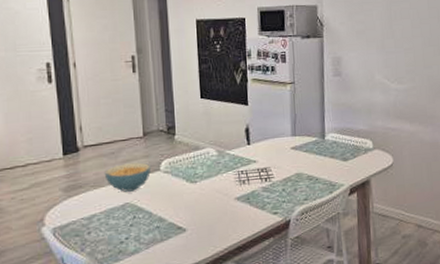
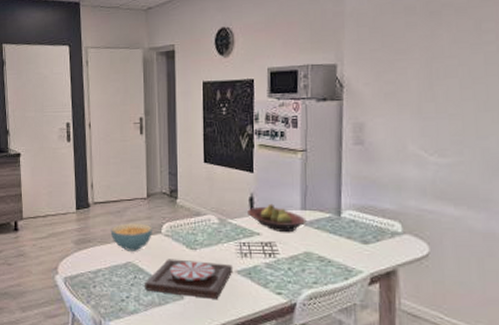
plate: none [145,192,232,229] -> present [145,259,232,299]
fruit bowl: none [244,132,297,159] -> present [247,203,307,233]

